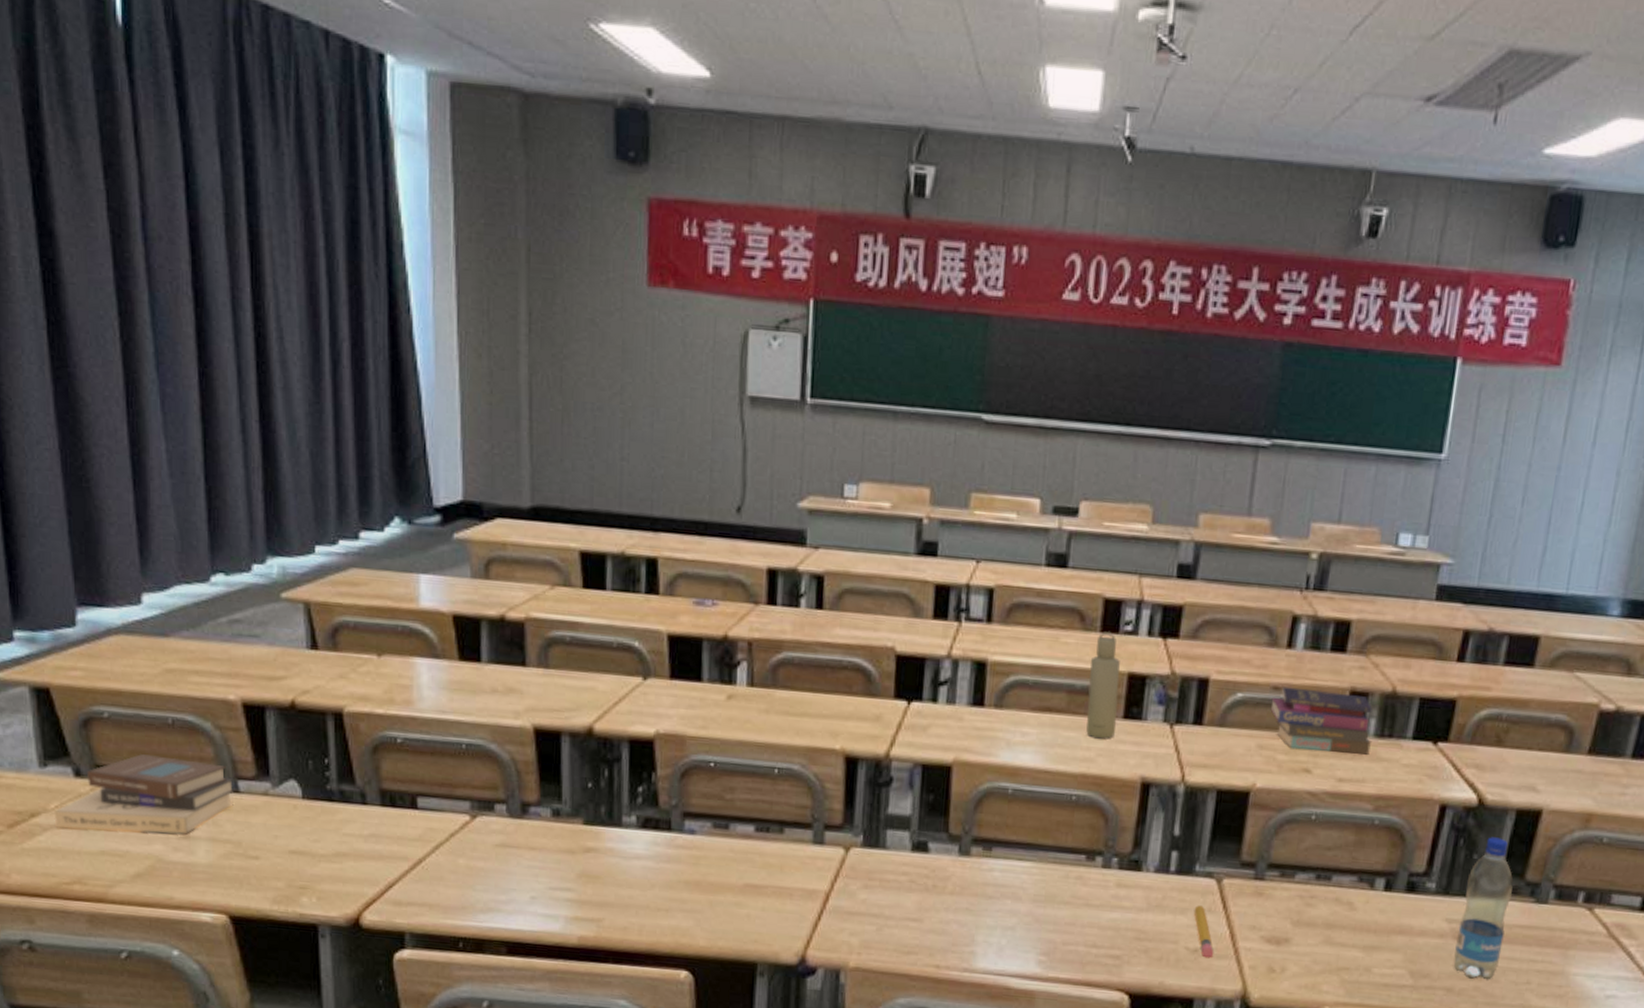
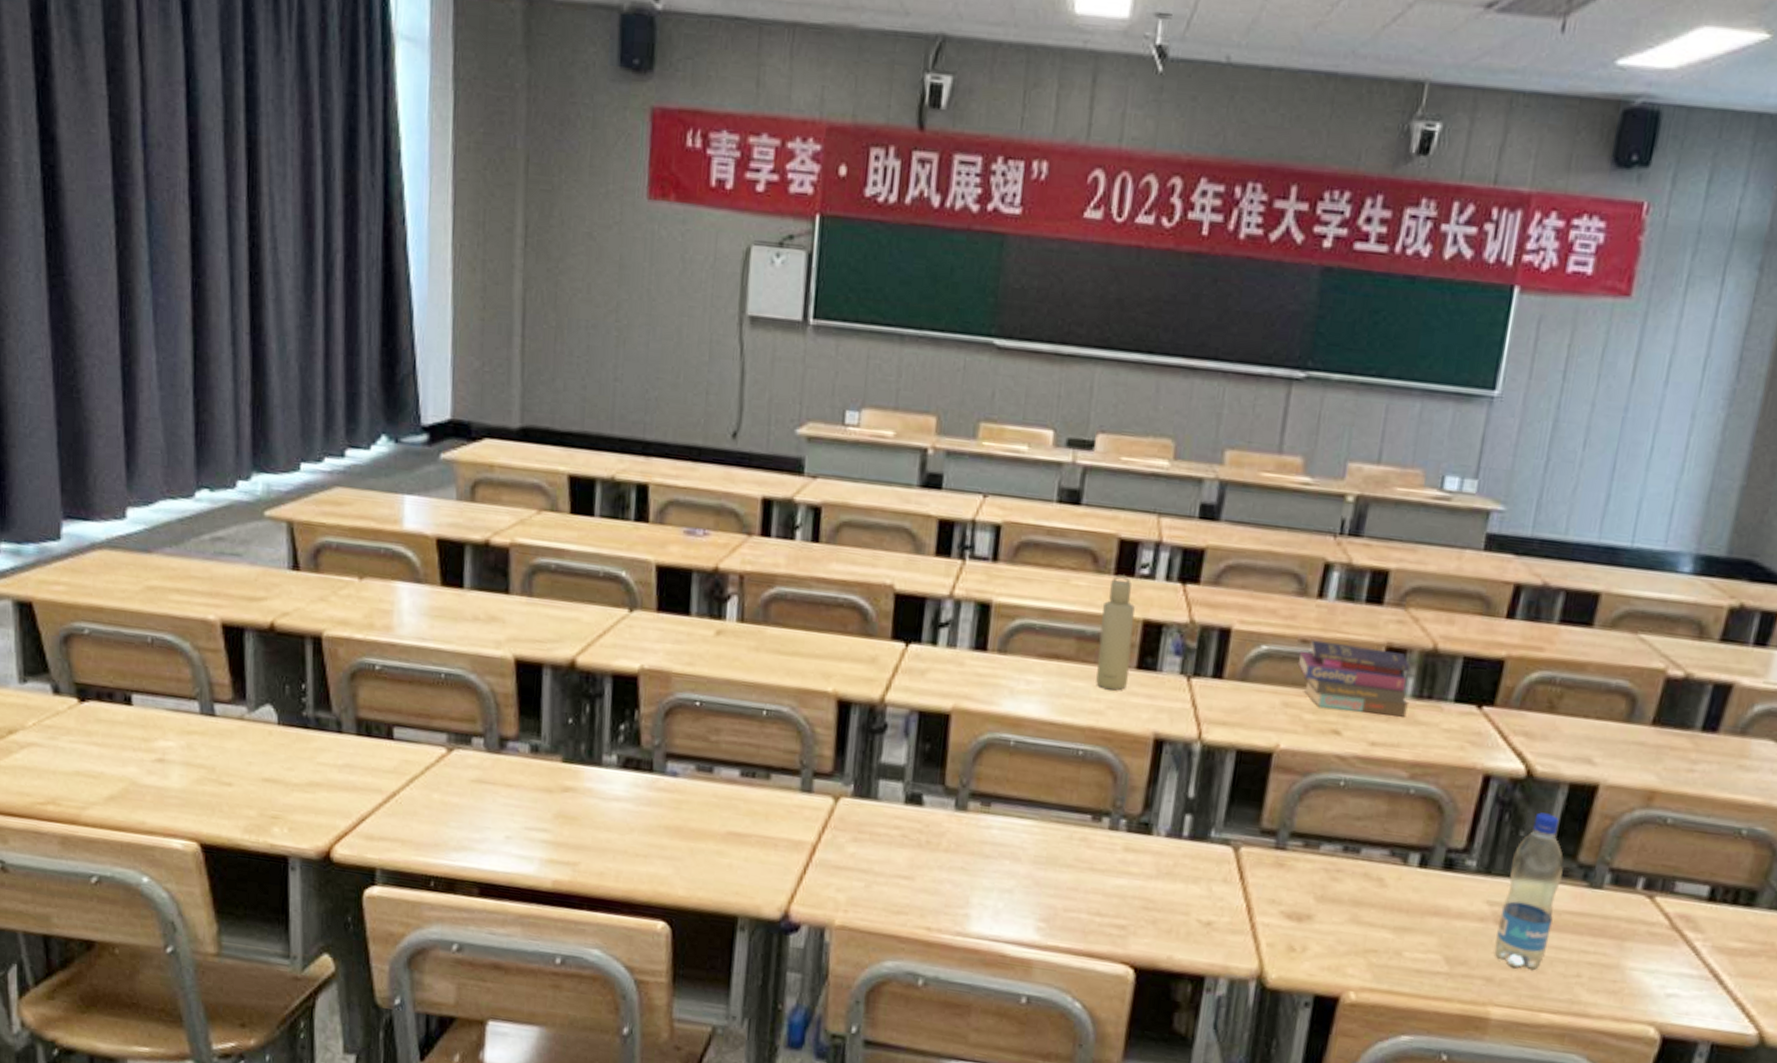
books: present [55,754,235,835] -> none [32,673,211,758]
pencil: present [1194,905,1214,958] -> none [1207,874,1229,933]

